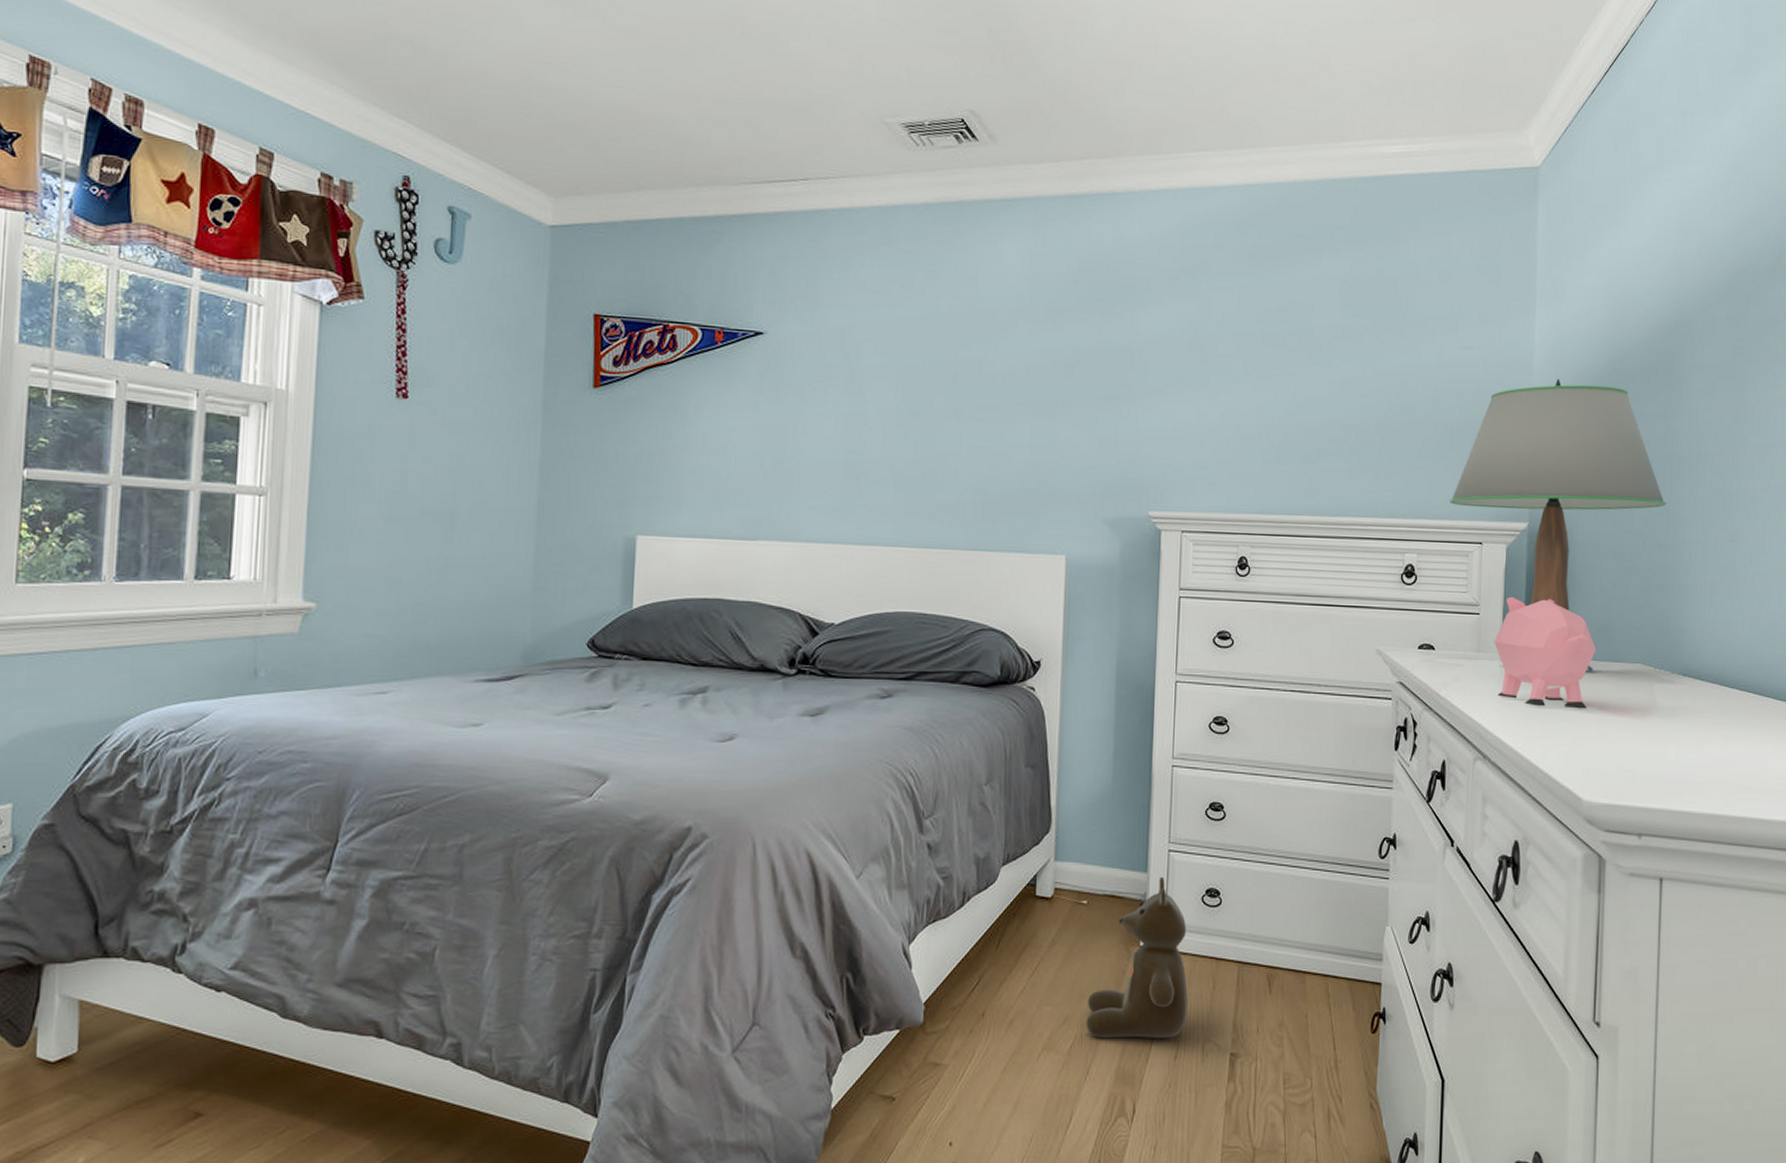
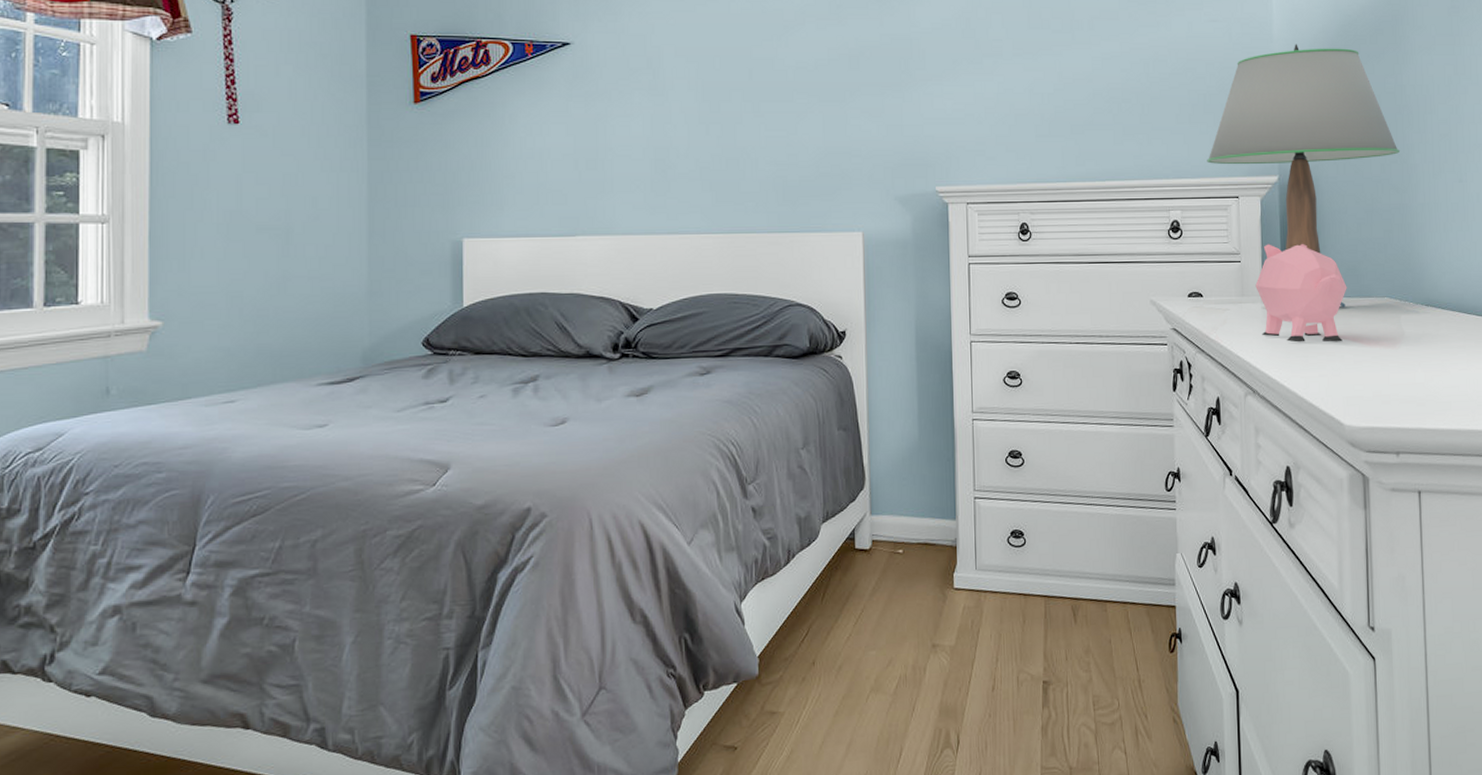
teddy bear: present [1086,876,1188,1038] -> none [908,522,1001,676]

